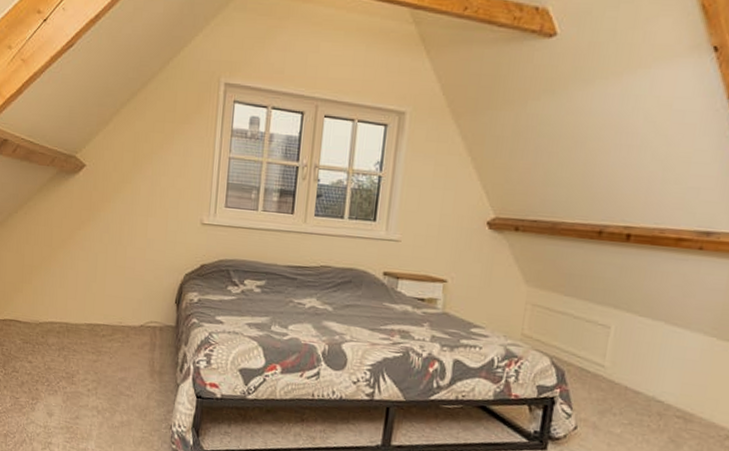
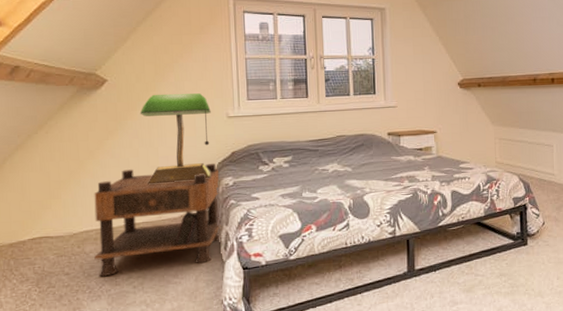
nightstand: none [55,265,184,382] -> present [94,164,221,277]
table lamp: none [113,187,185,290] -> present [139,93,211,185]

